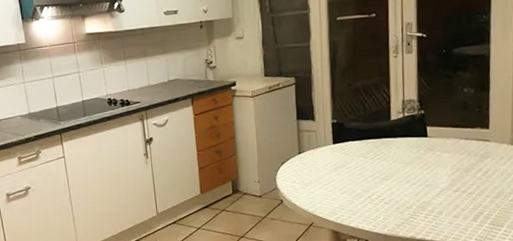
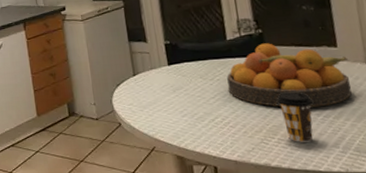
fruit bowl: none [386,124,496,185] -> present [227,43,352,107]
coffee cup: none [430,171,460,217] -> present [277,92,313,142]

